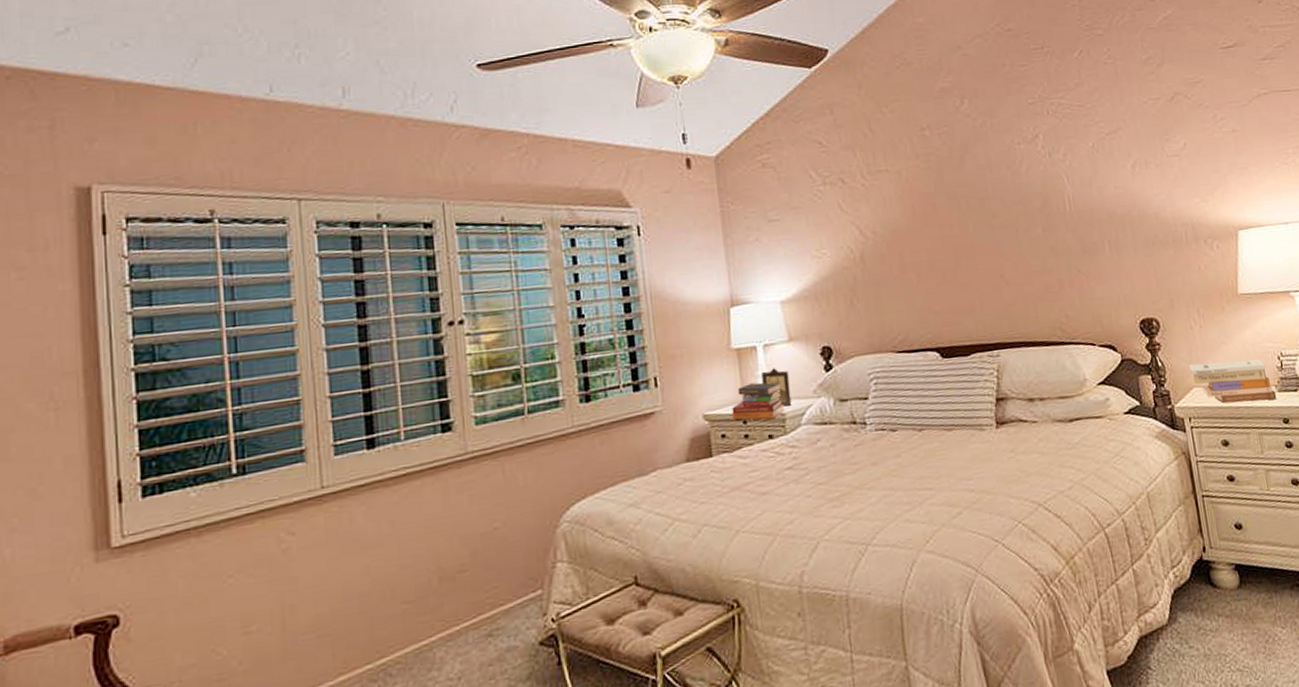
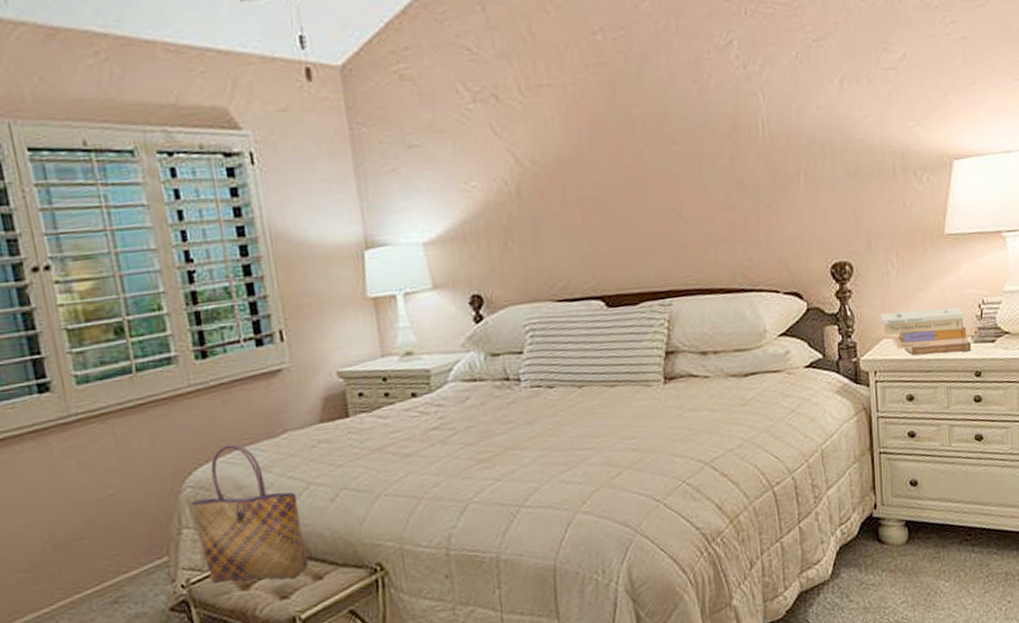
tote bag: none [566,481,671,618] -> present [191,444,309,583]
books: present [732,382,785,420] -> none [369,335,430,377]
photo frame: present [761,368,792,407] -> none [402,319,437,363]

